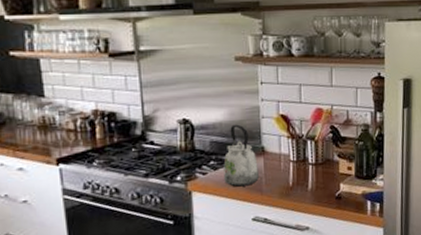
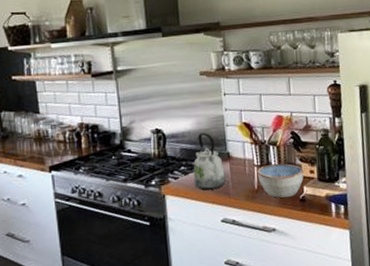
bowl: none [292,159,342,196] -> present [256,163,304,198]

